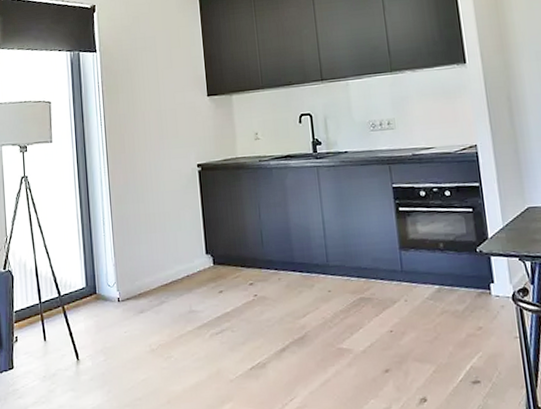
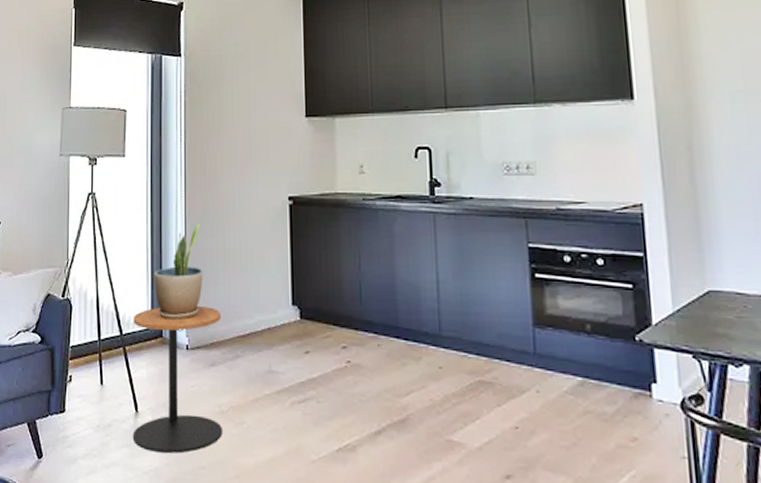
side table: none [69,263,154,392] -> present [132,306,222,454]
potted plant: none [84,193,129,278] -> present [153,223,203,320]

